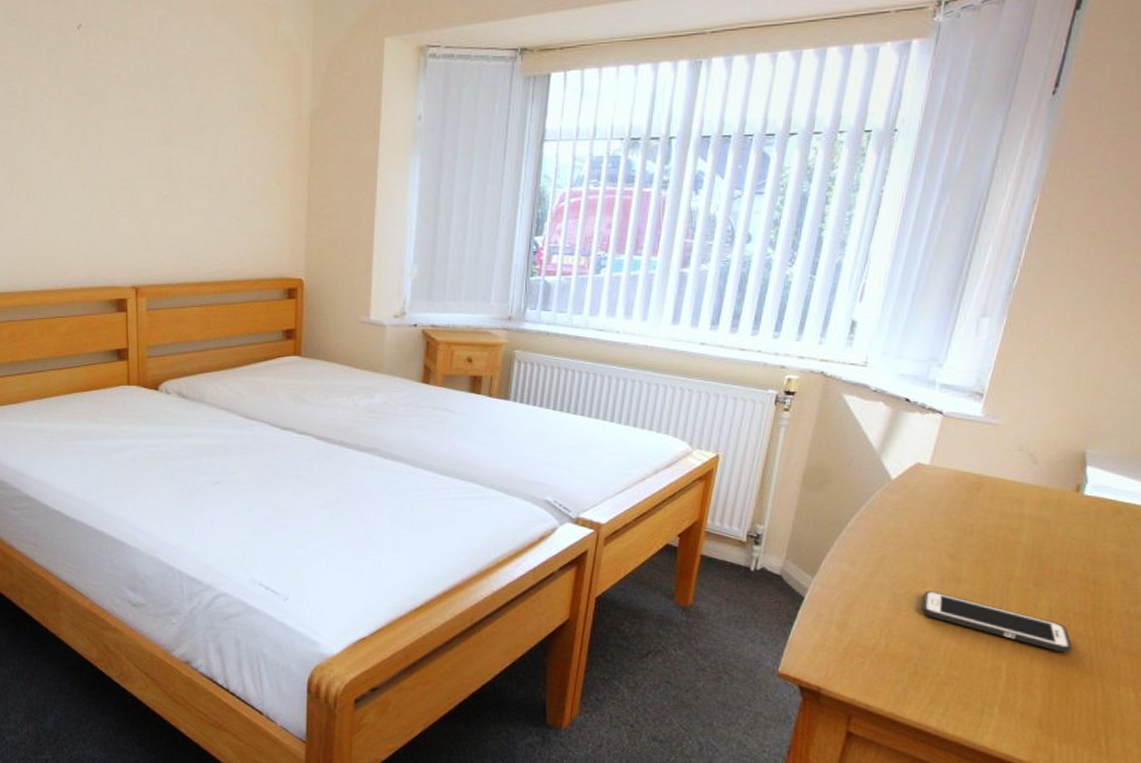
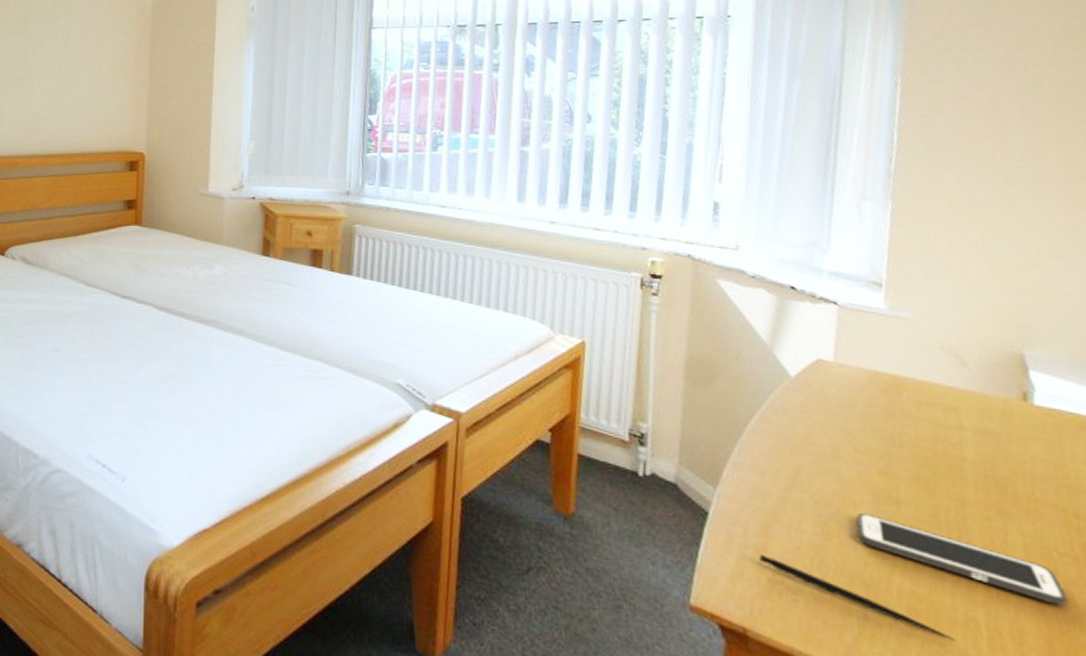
pen: none [839,628,981,685] -> present [758,553,955,641]

